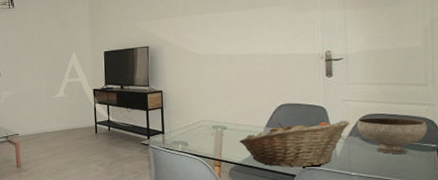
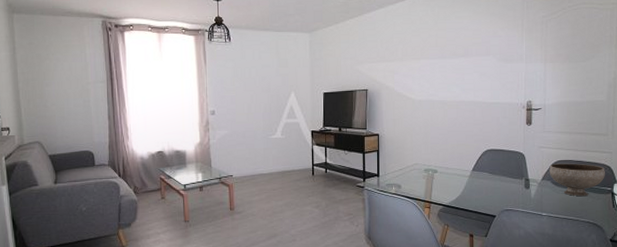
fruit basket: present [239,120,350,168] -> none [447,165,544,209]

